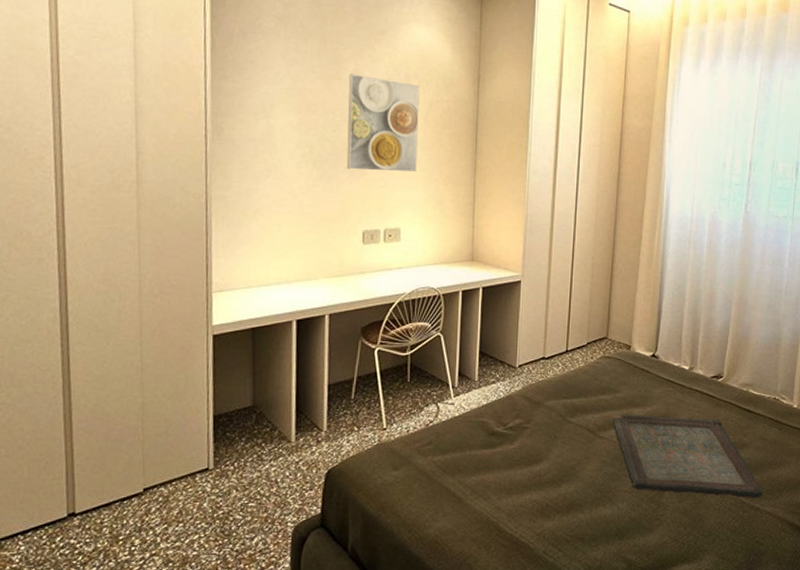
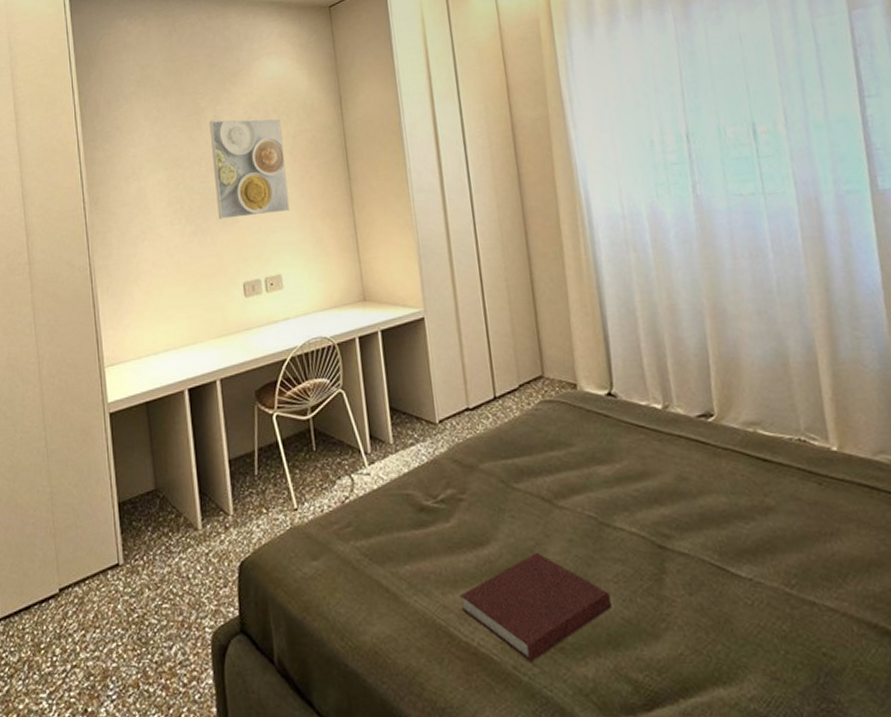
notebook: none [511,469,624,548] -> present [459,552,612,661]
serving tray: present [611,414,763,498] -> none [569,474,817,588]

